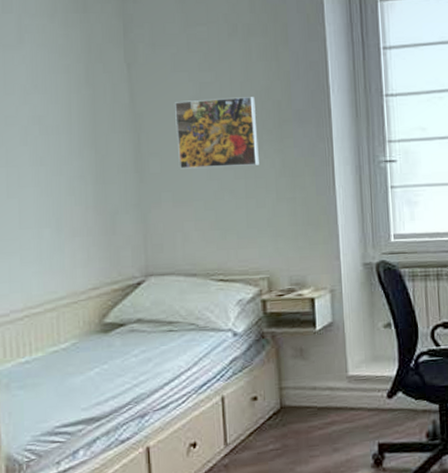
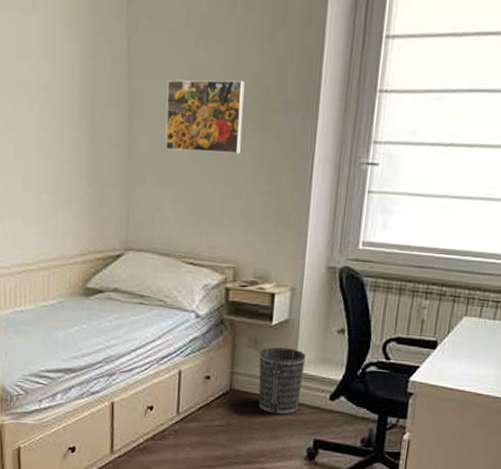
wastebasket: none [307,351,357,425] -> present [258,347,306,415]

